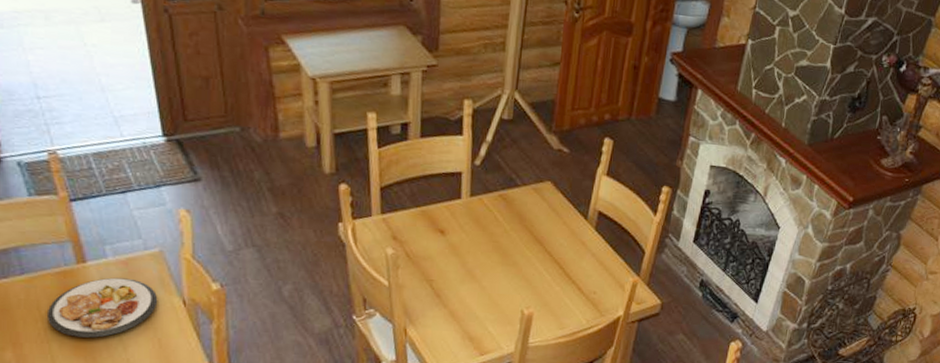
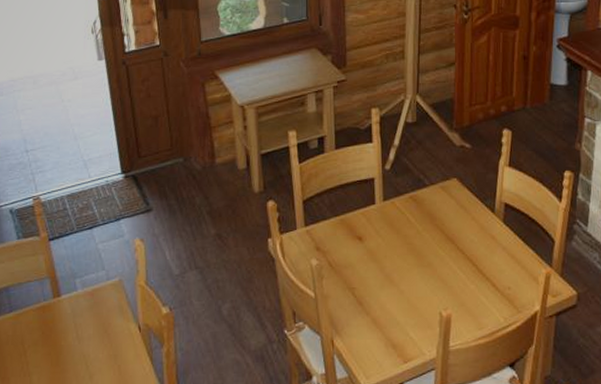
plate: present [48,277,158,338] -> none [29,308,118,369]

